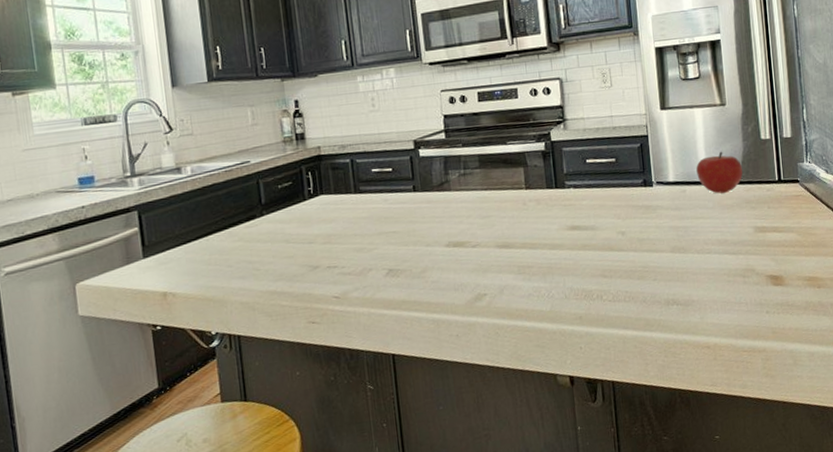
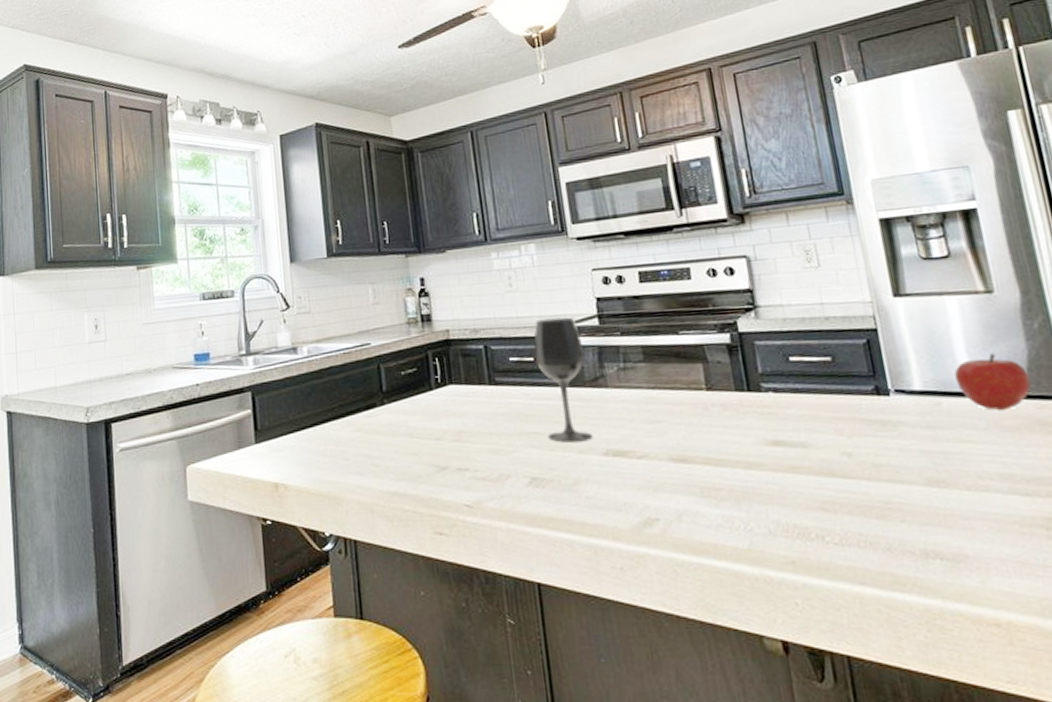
wine glass: none [392,132,438,239] -> present [533,317,593,444]

